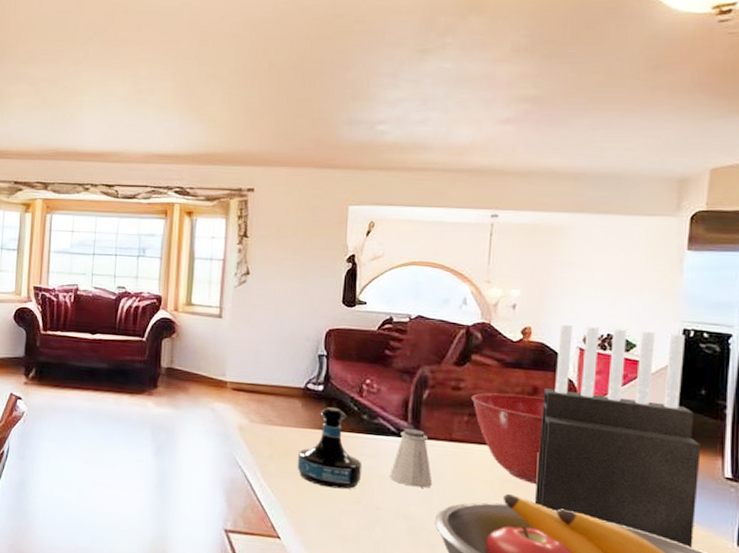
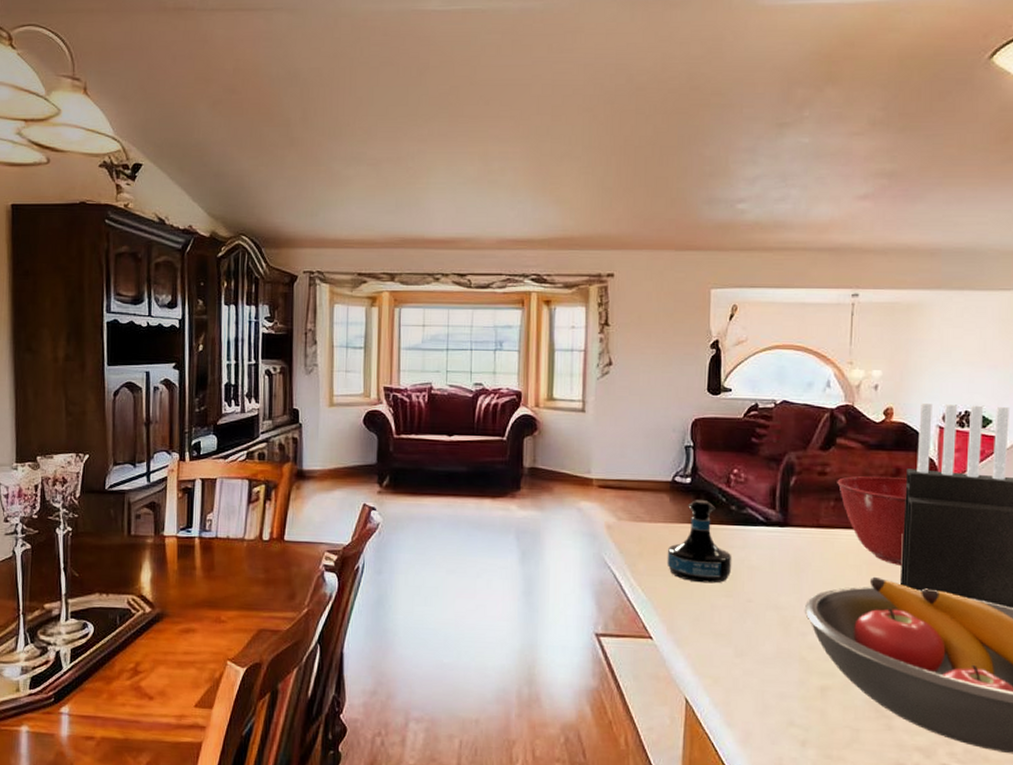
saltshaker: present [389,428,433,488] -> none [758,516,802,577]

